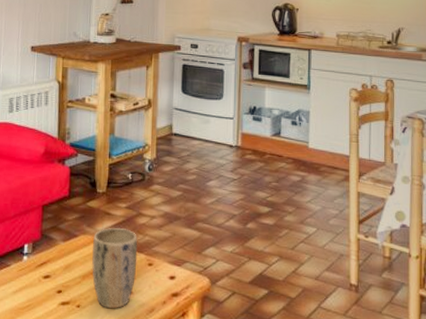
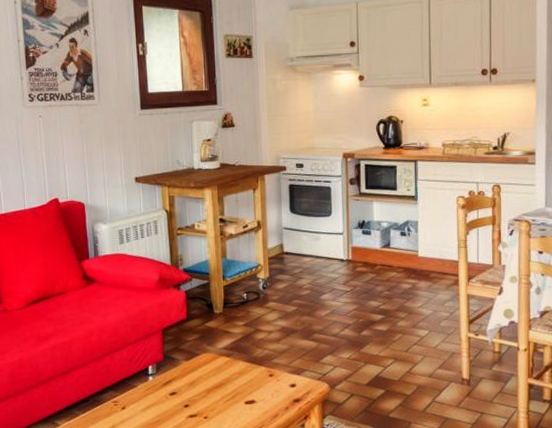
plant pot: present [92,227,138,309] -> none [214,344,259,418]

